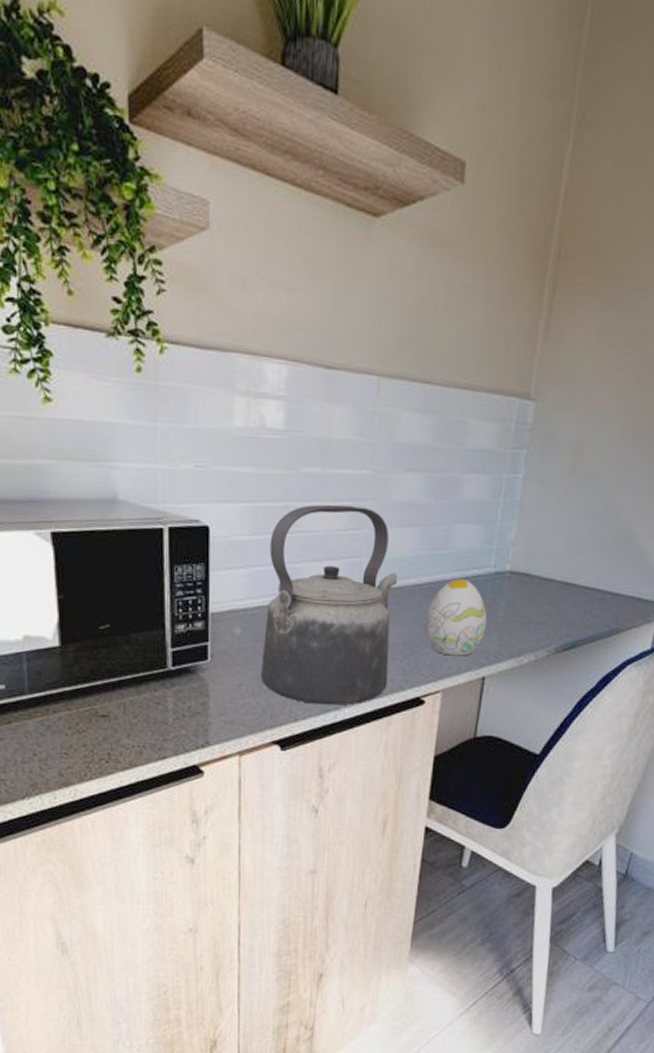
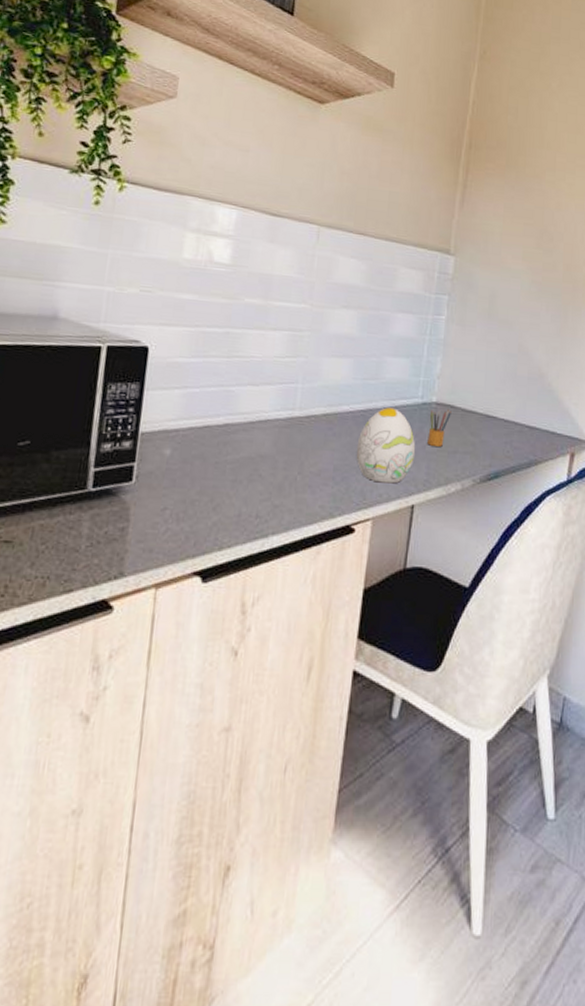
kettle: present [260,504,398,705] -> none [187,332,331,533]
pencil box: none [500,577,527,617] -> present [427,408,452,447]

